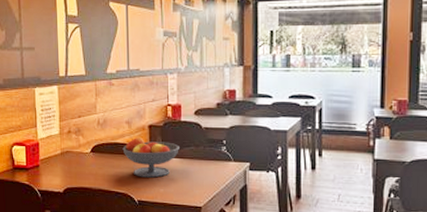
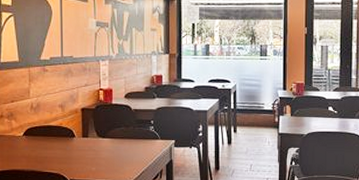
fruit bowl: present [122,137,179,178] -> none [55,120,111,158]

